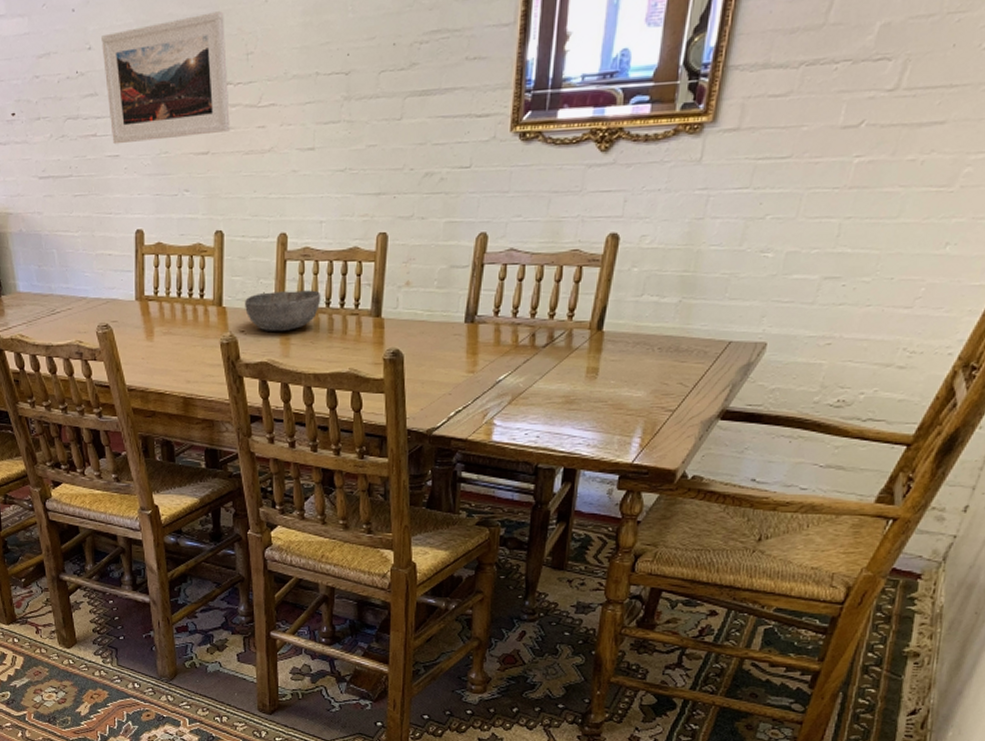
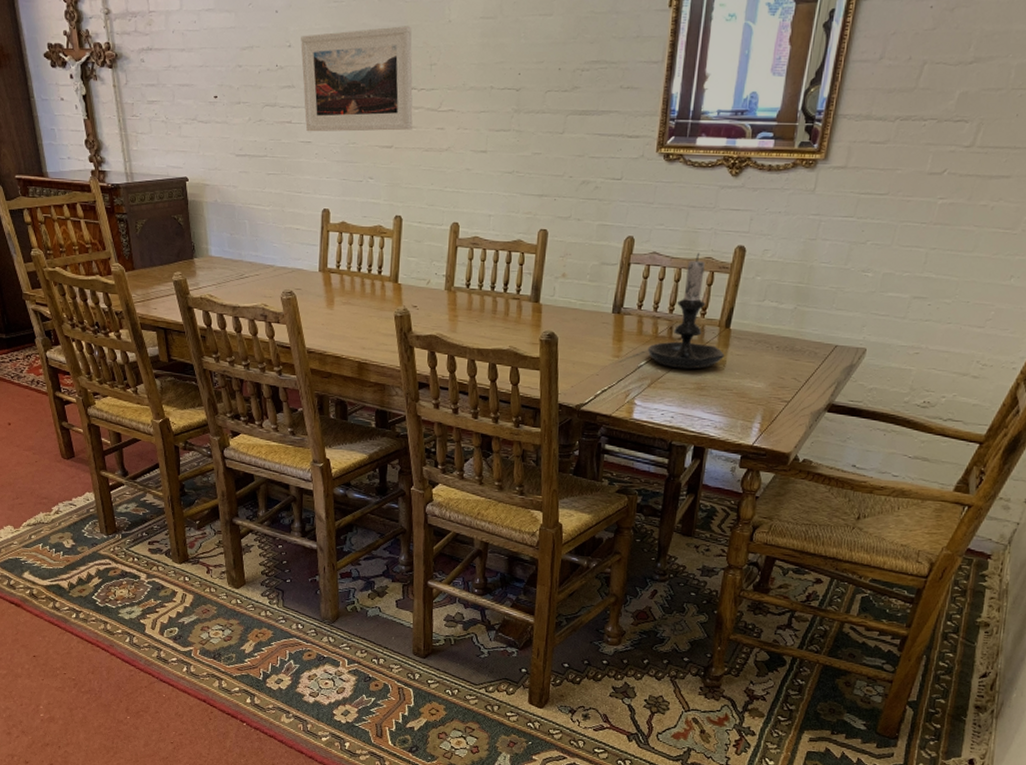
bowl: present [245,290,321,331] -> none [418,273,487,309]
candle holder: none [507,245,598,381] -> present [647,253,726,369]

